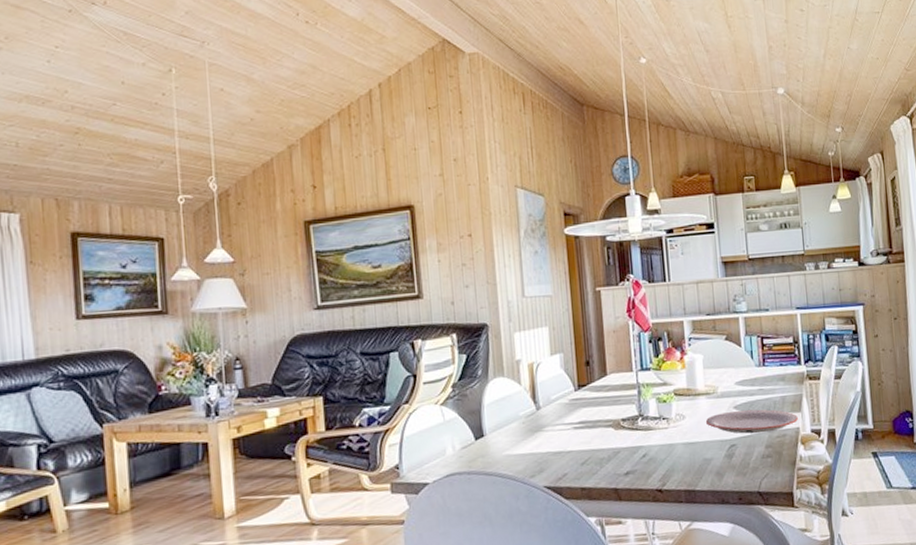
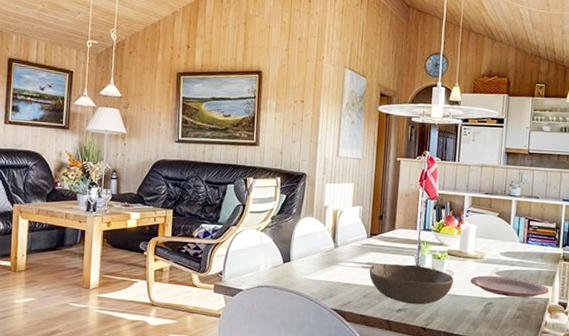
bowl: none [583,414,687,464] -> present [369,263,454,305]

